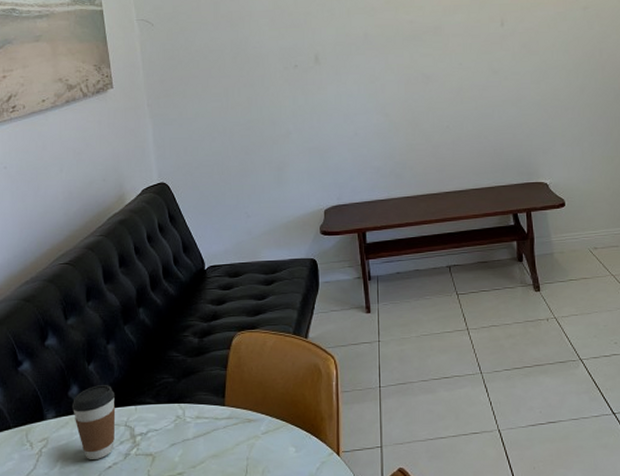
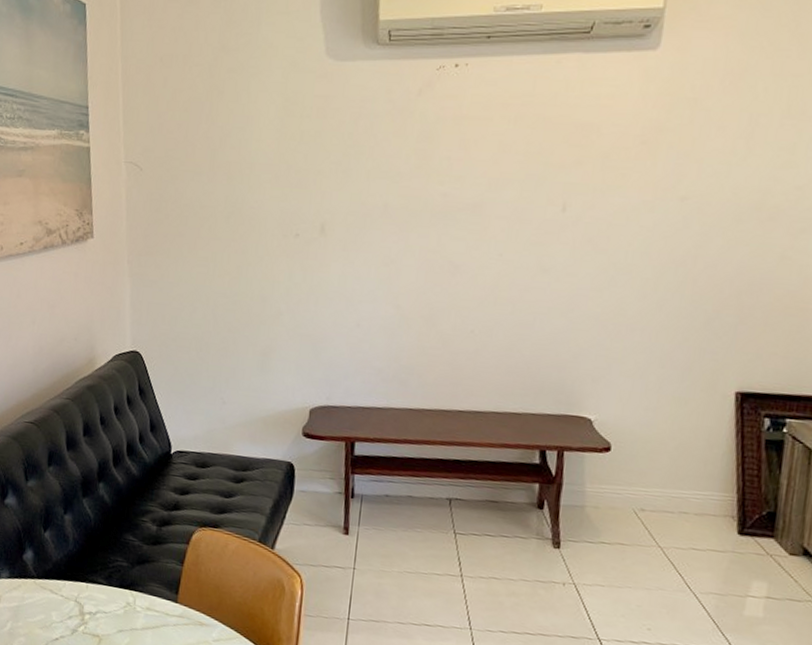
coffee cup: present [71,385,116,461] -> none [25,554,69,629]

